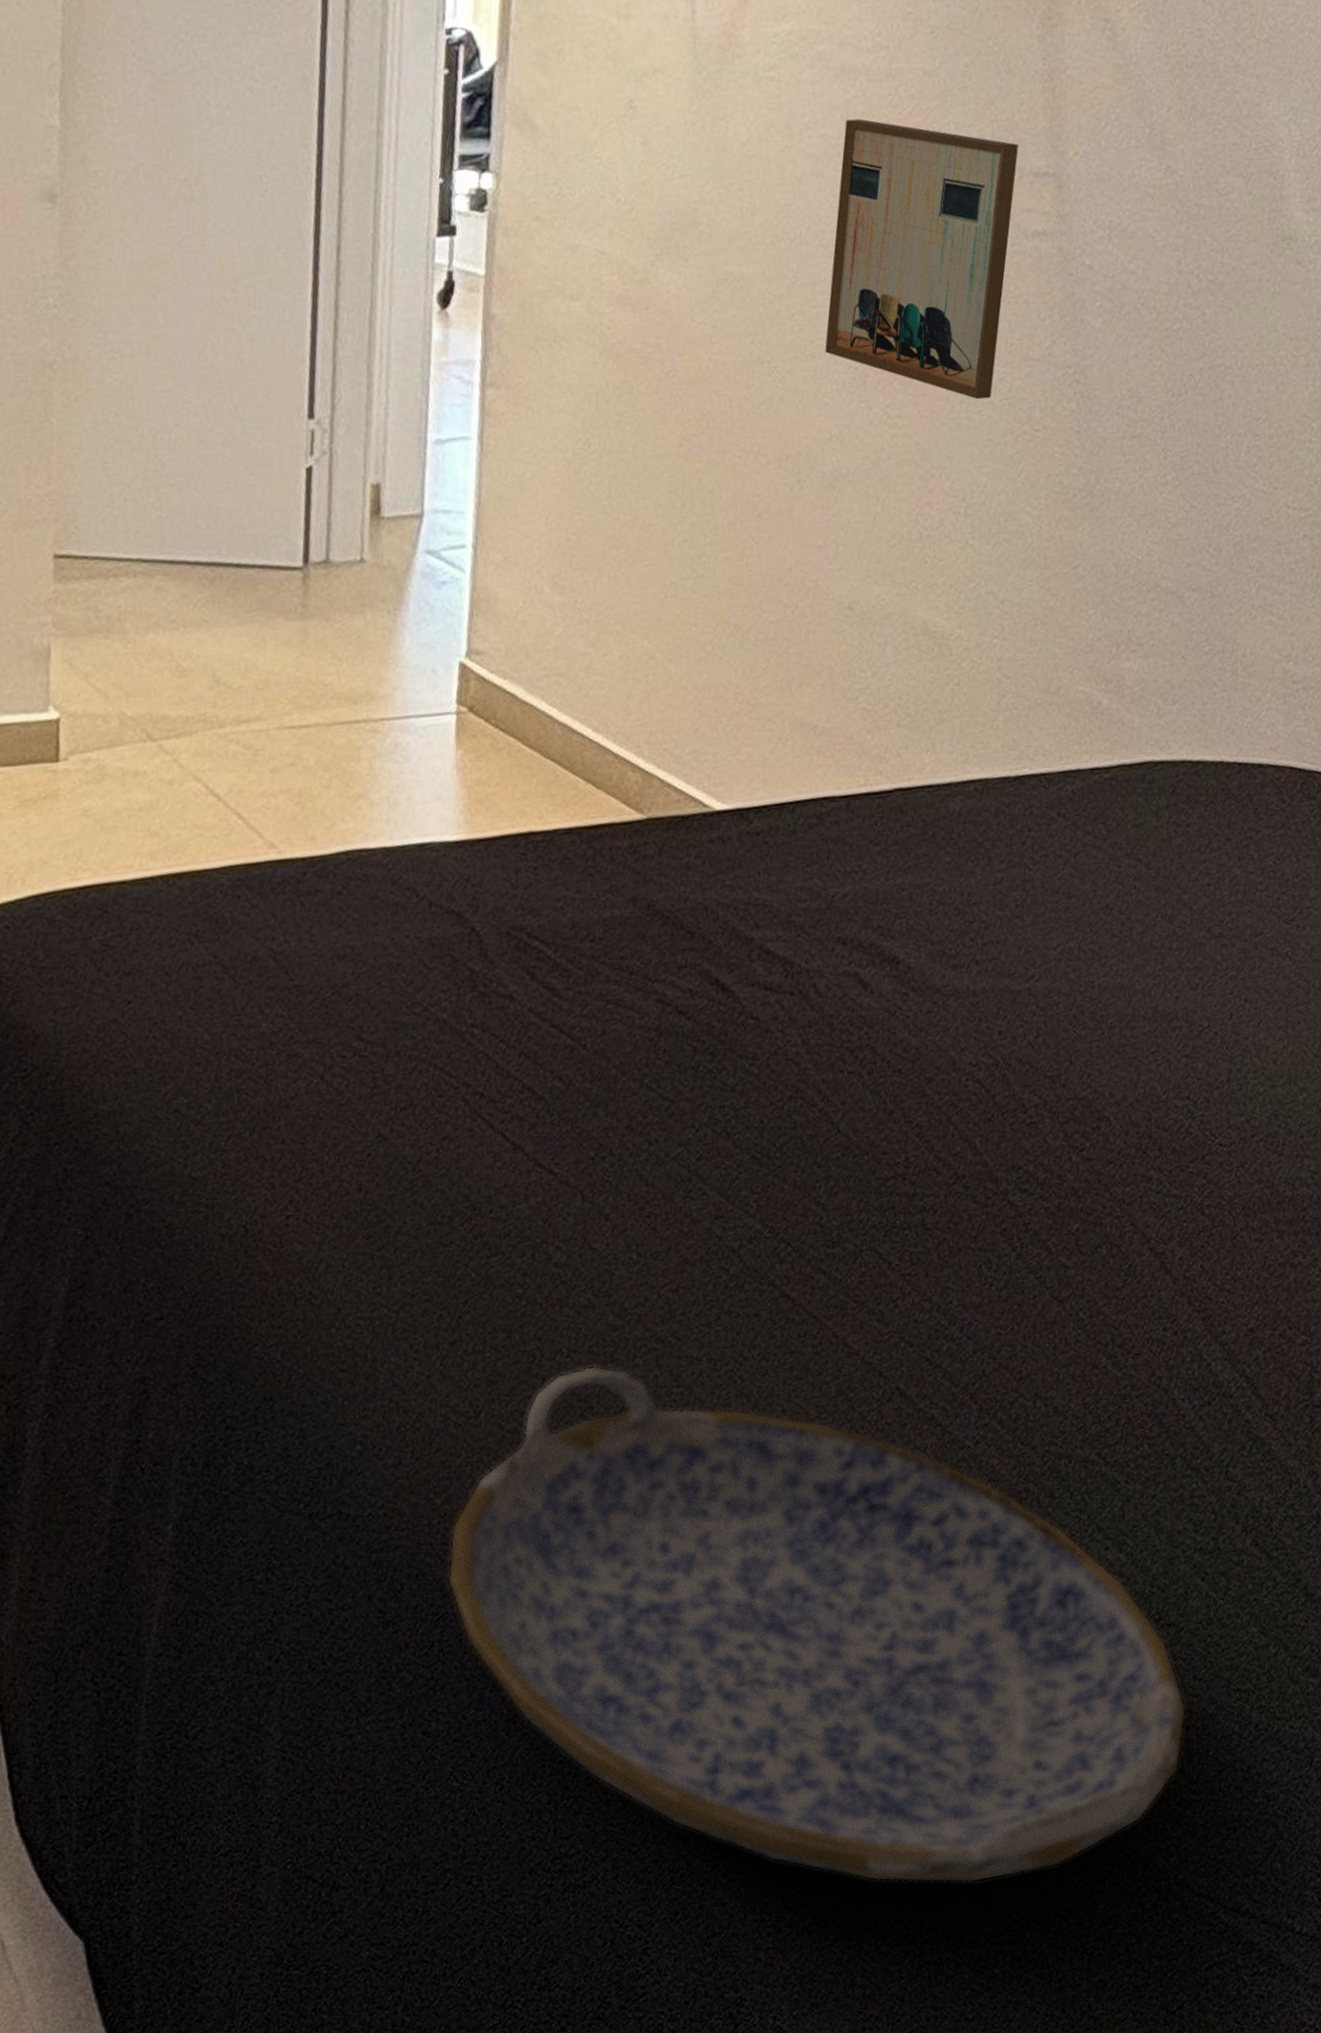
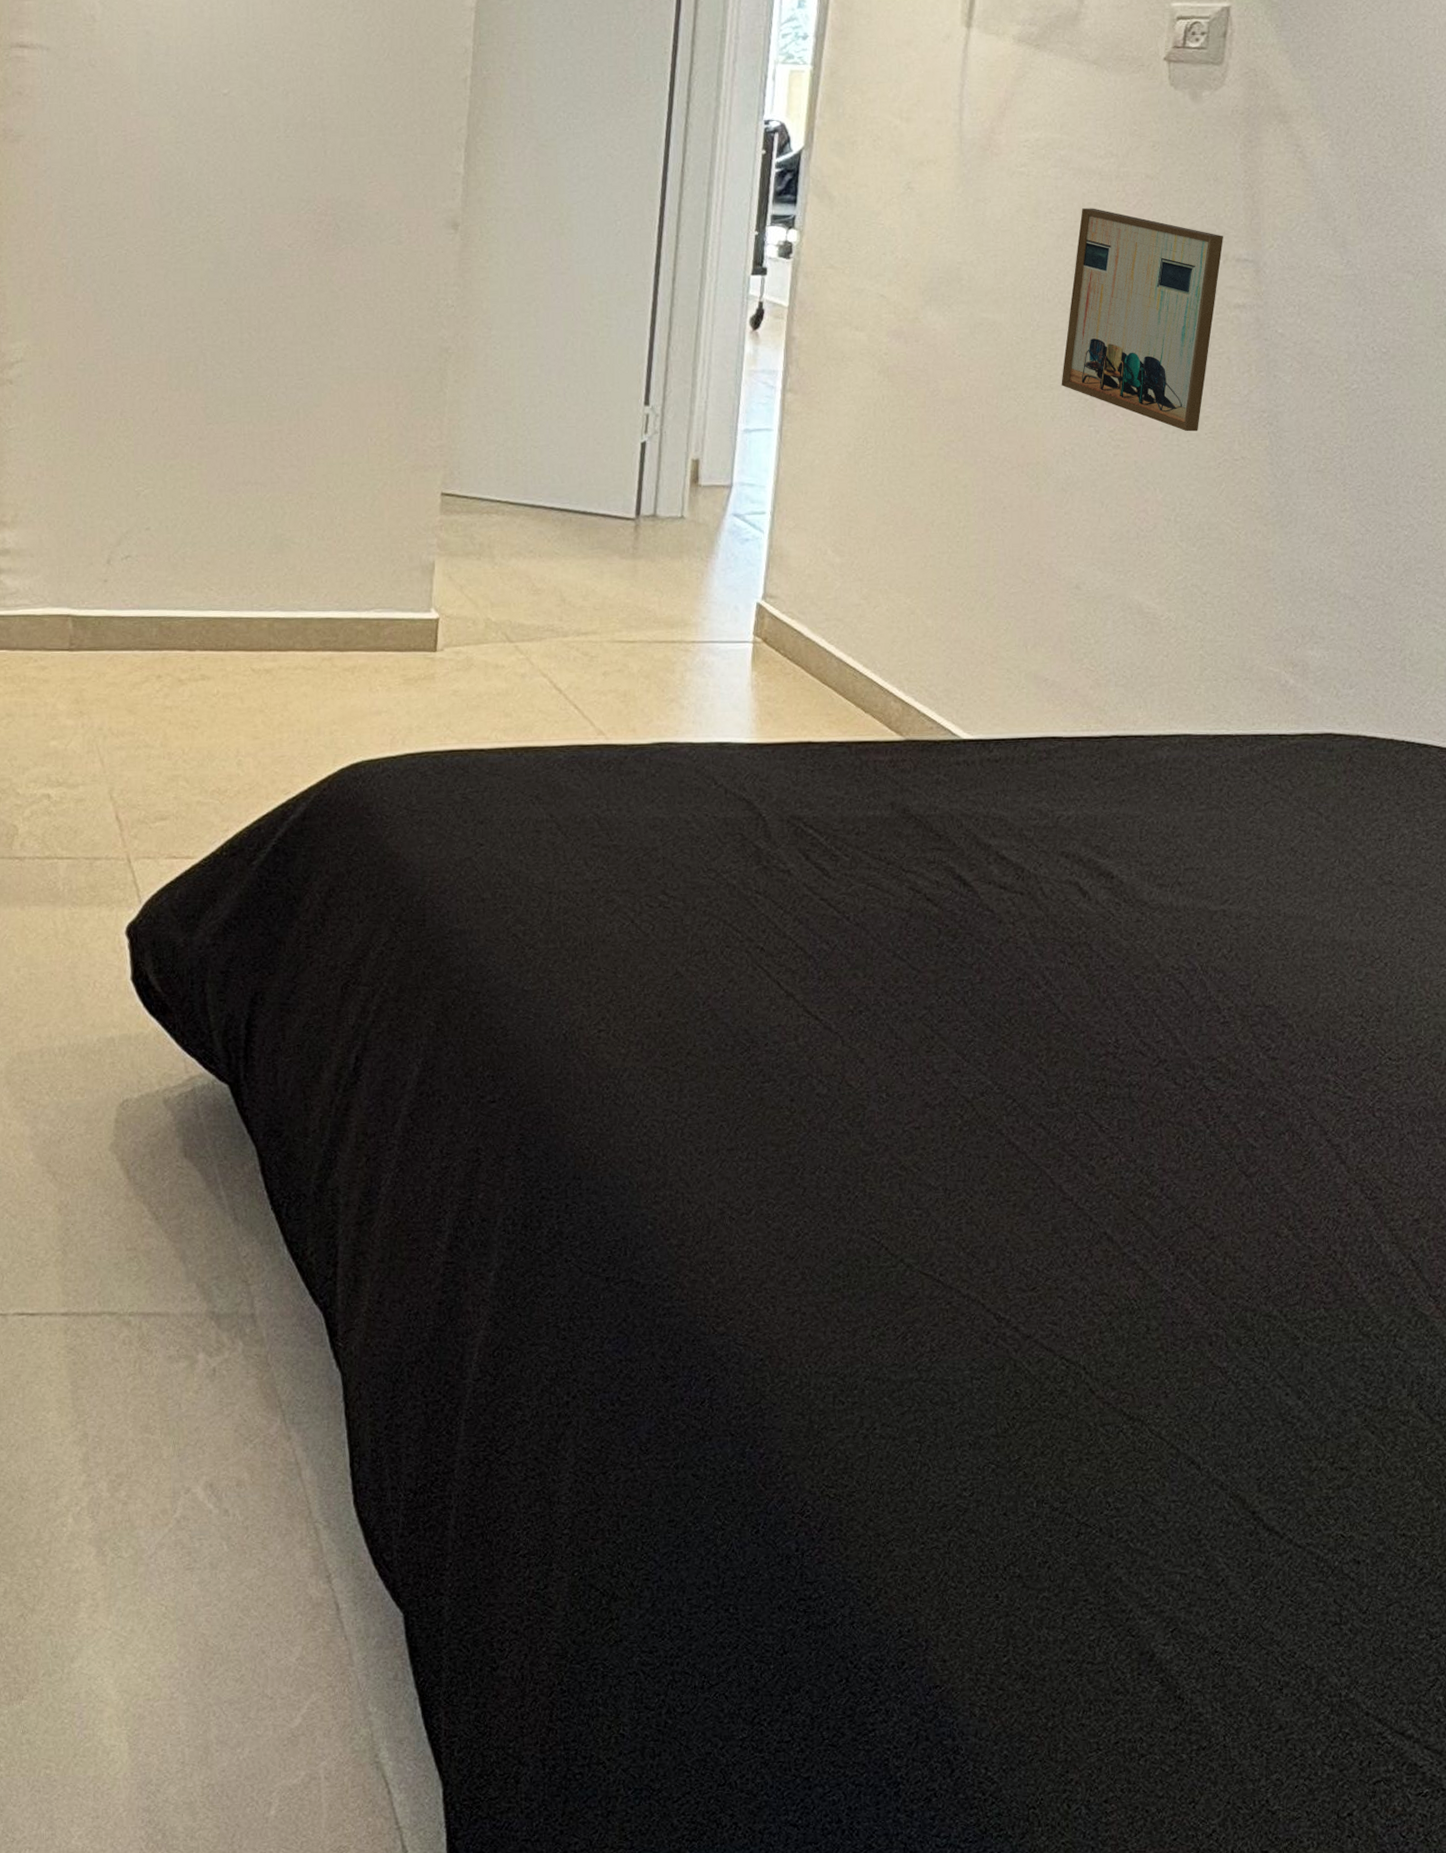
serving tray: present [447,1365,1187,1884] -> none [718,1182,1358,1674]

